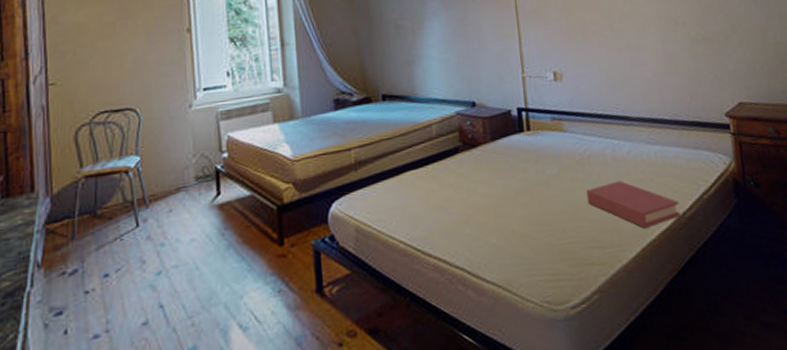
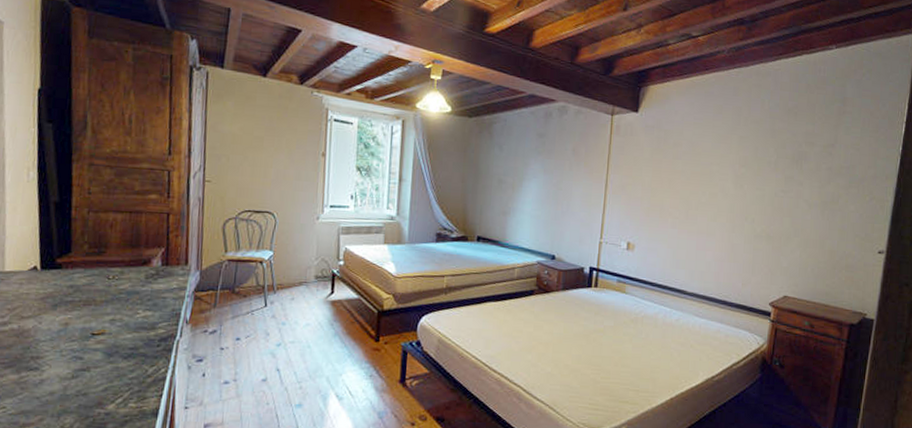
book: present [586,180,680,228] -> none [633,341,711,383]

